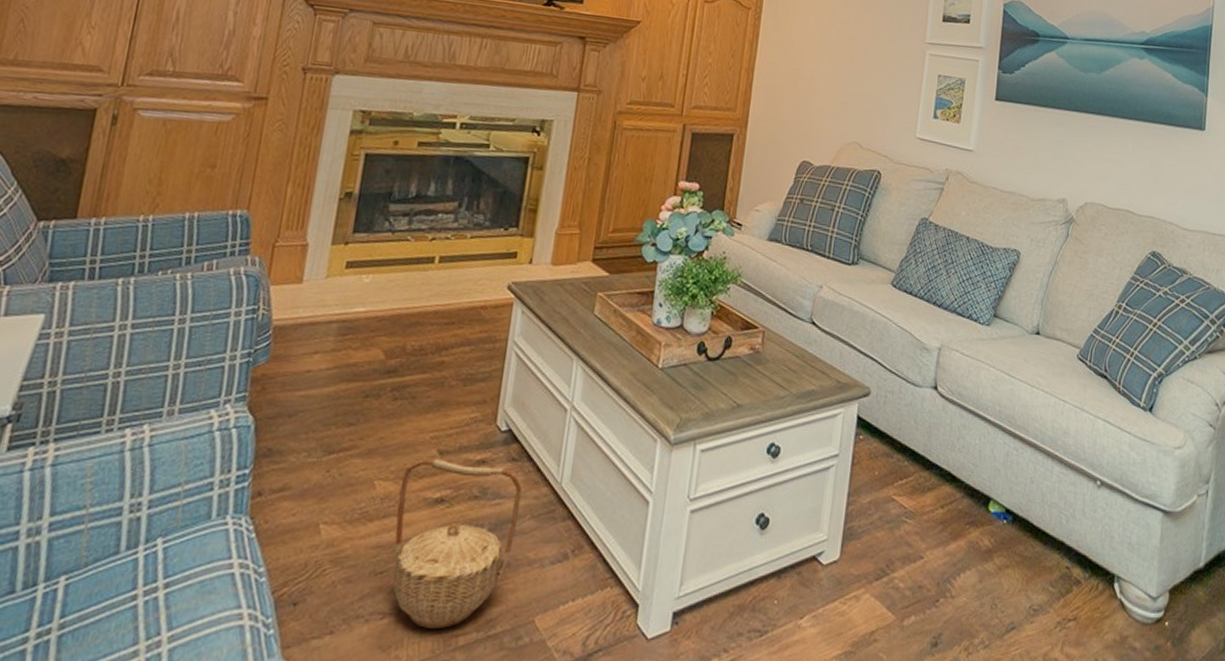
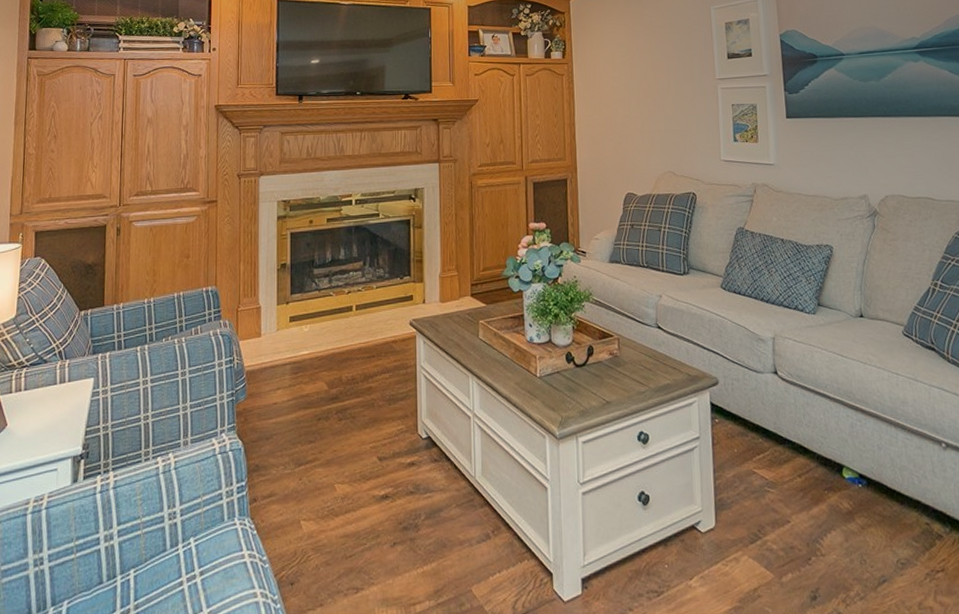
basket: present [393,458,523,628] -> none [354,463,446,599]

